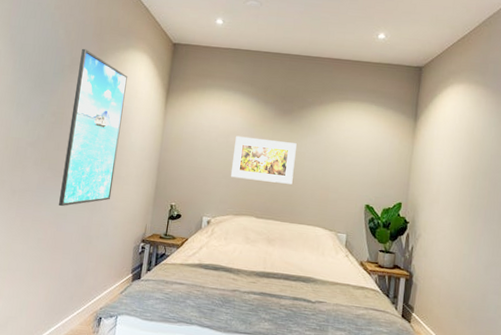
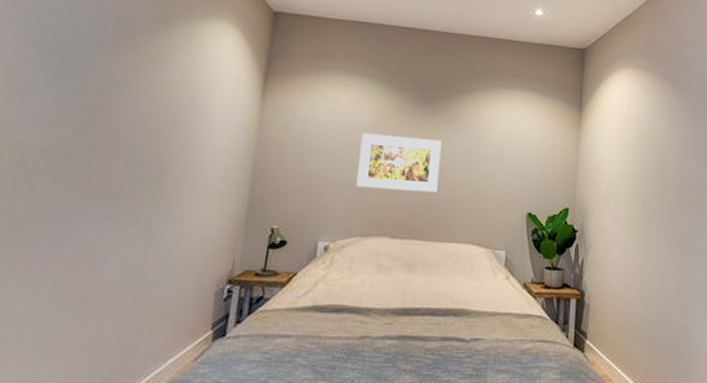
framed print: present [59,48,128,207] -> none [93,14,207,242]

